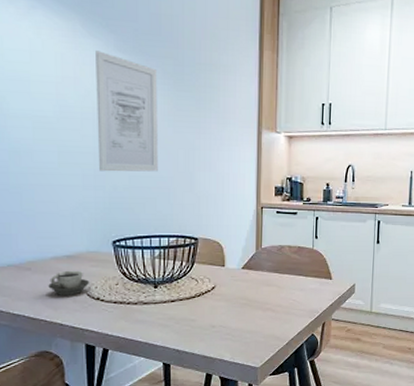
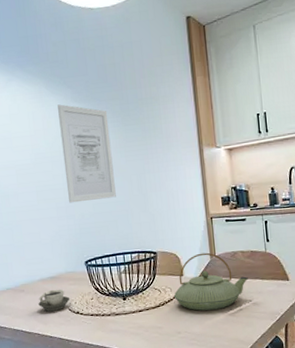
teapot: none [211,244,292,305] -> present [173,252,248,311]

